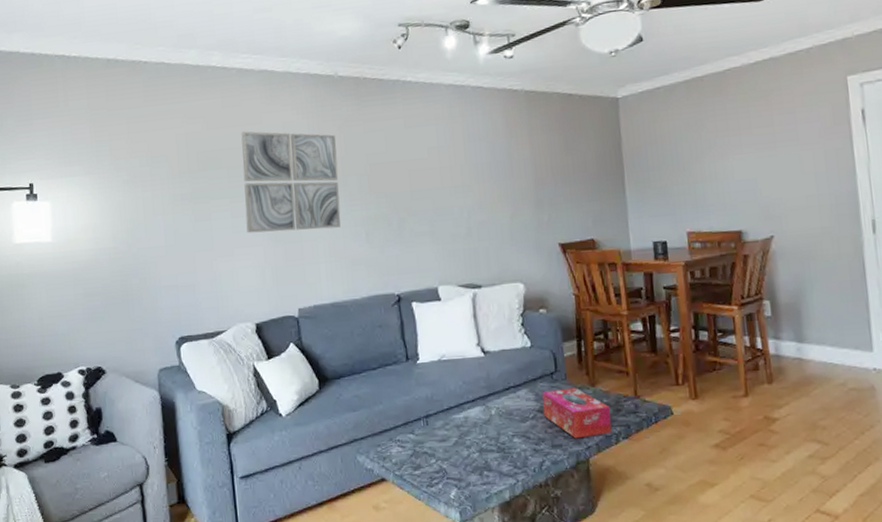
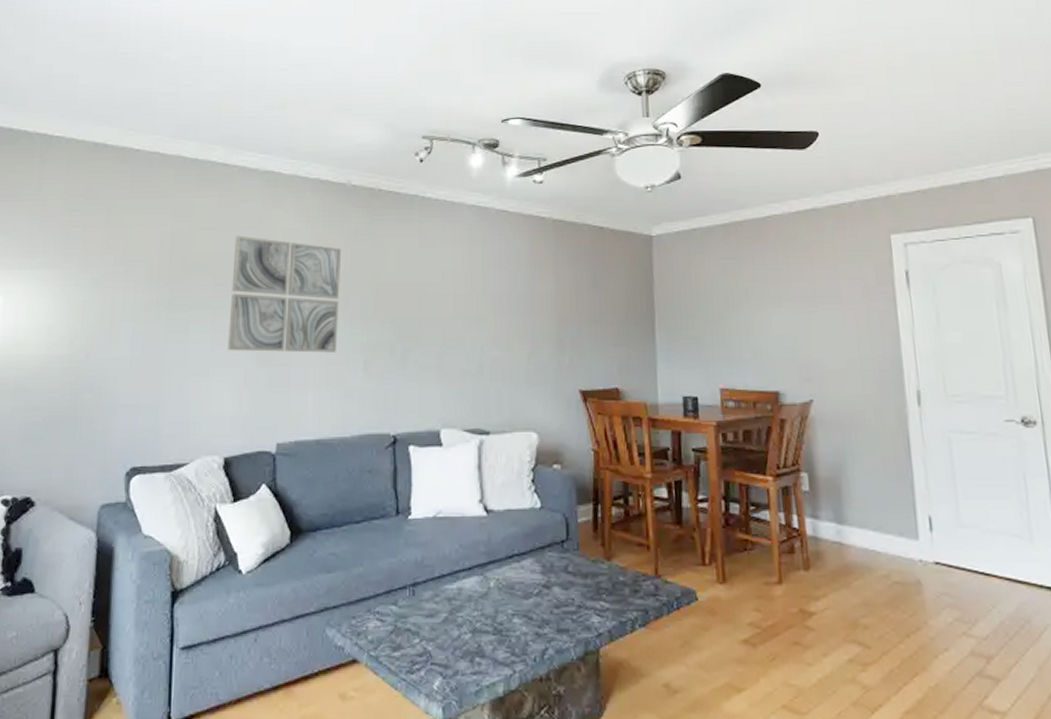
tissue box: present [542,387,612,439] -> none [549,560,627,623]

